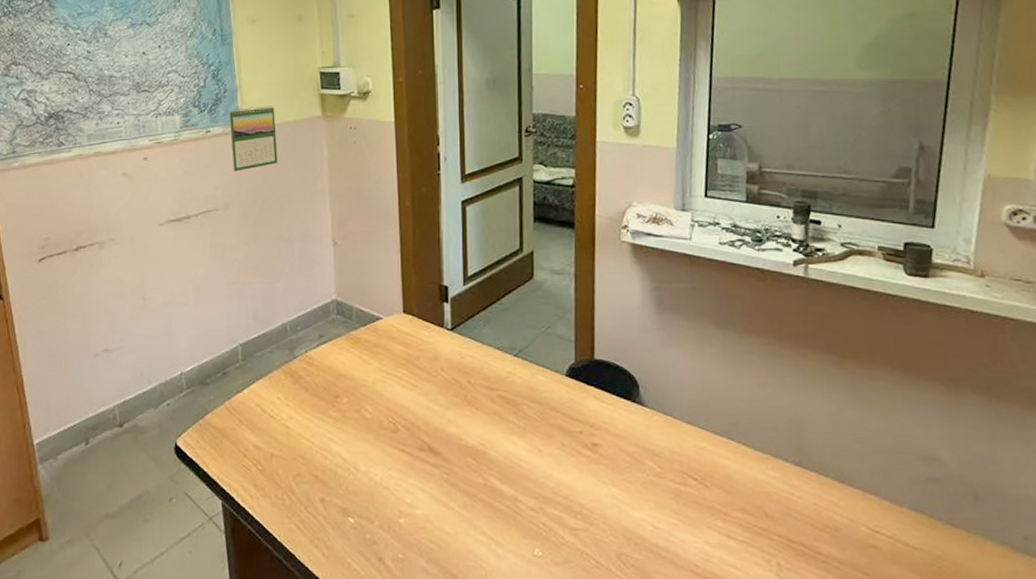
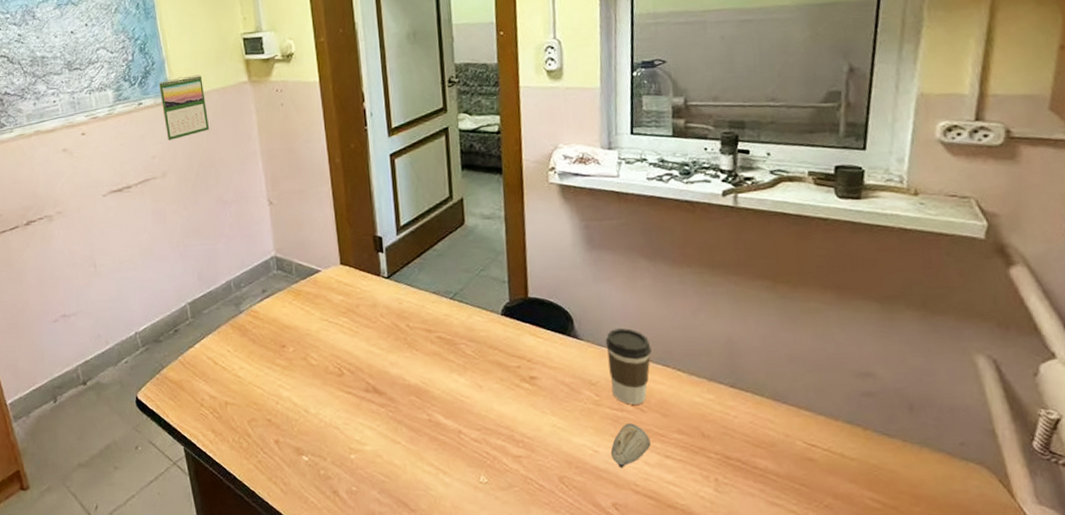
coffee cup: none [670,397,717,479] -> present [605,328,652,405]
computer mouse: none [671,499,713,548] -> present [610,423,651,469]

